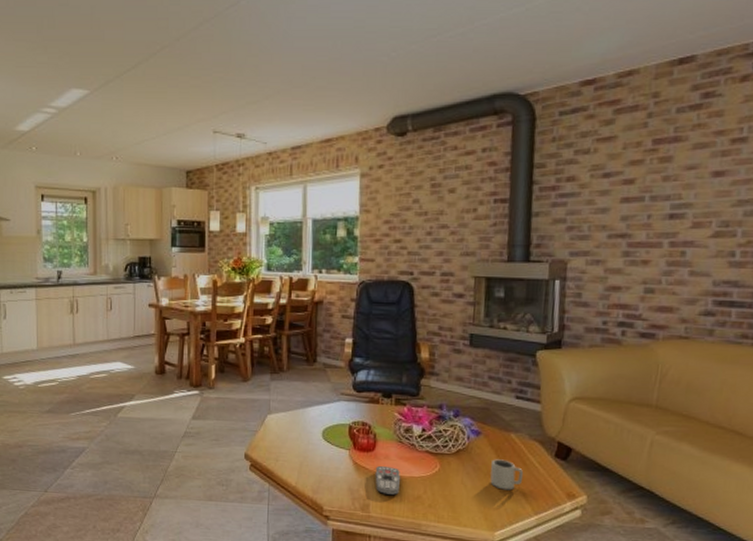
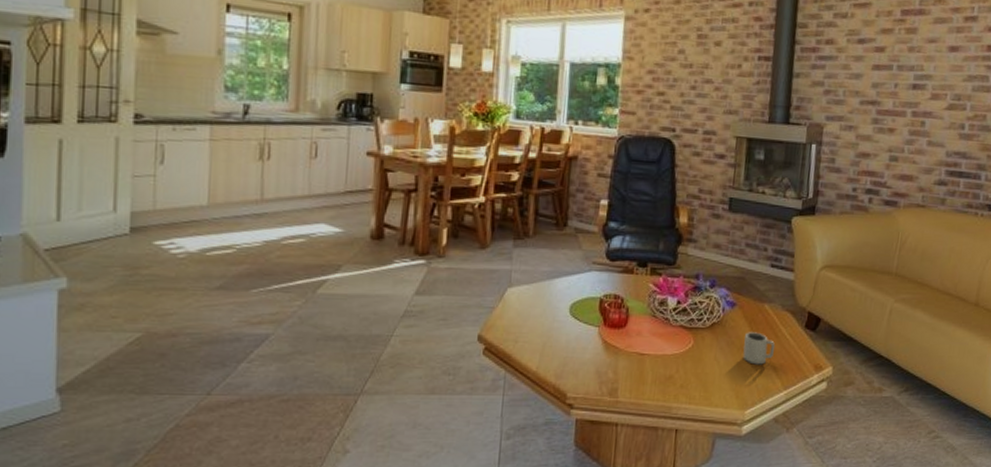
remote control: present [375,466,400,496] -> none [625,344,653,377]

